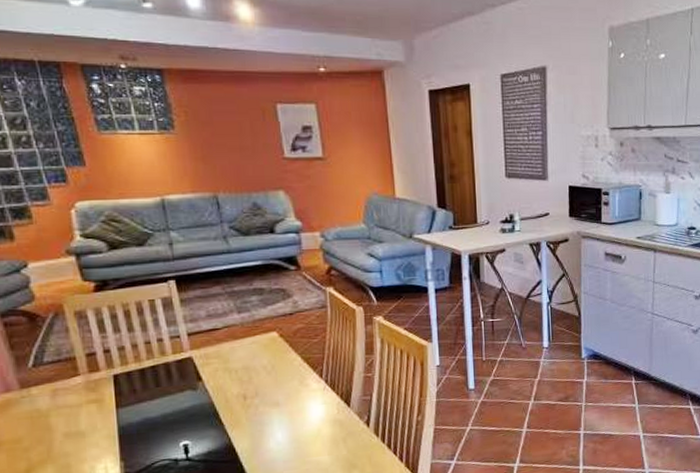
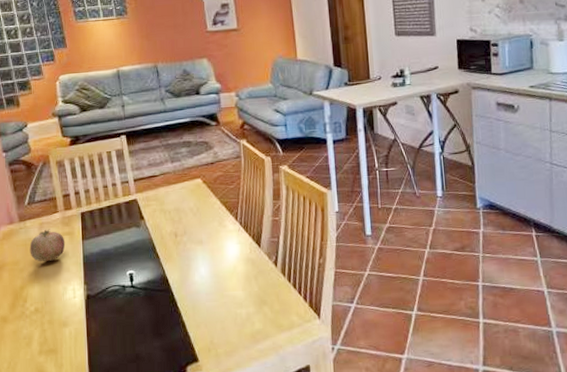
fruit: none [37,396,92,438] -> present [29,229,66,262]

